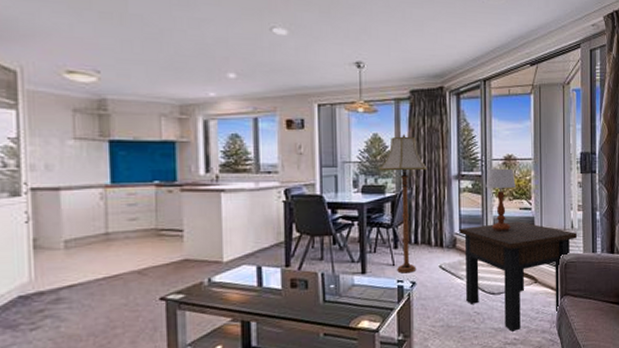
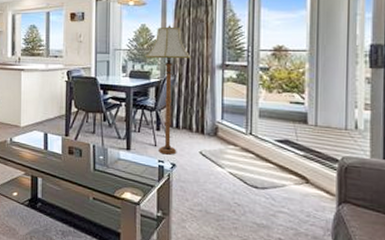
side table: present [459,221,578,332] -> none [221,115,363,231]
table lamp: present [486,168,516,231] -> none [251,59,286,125]

